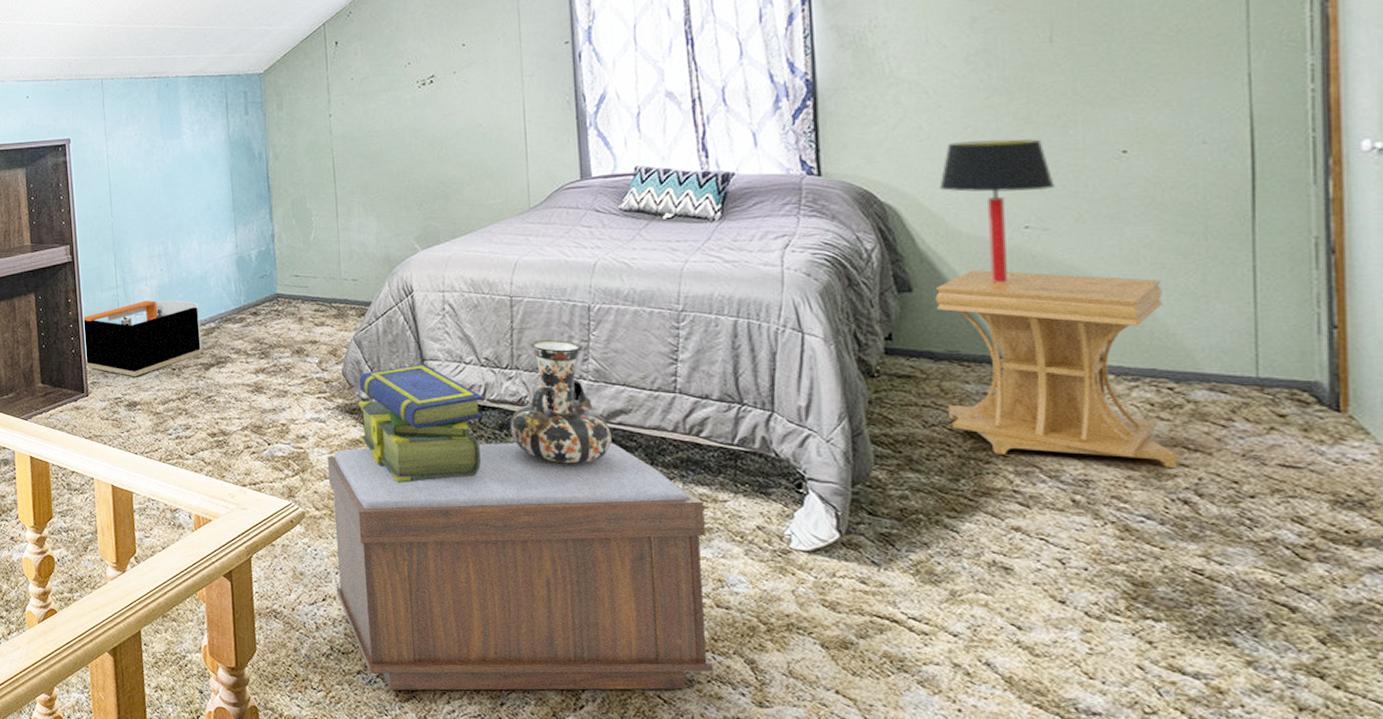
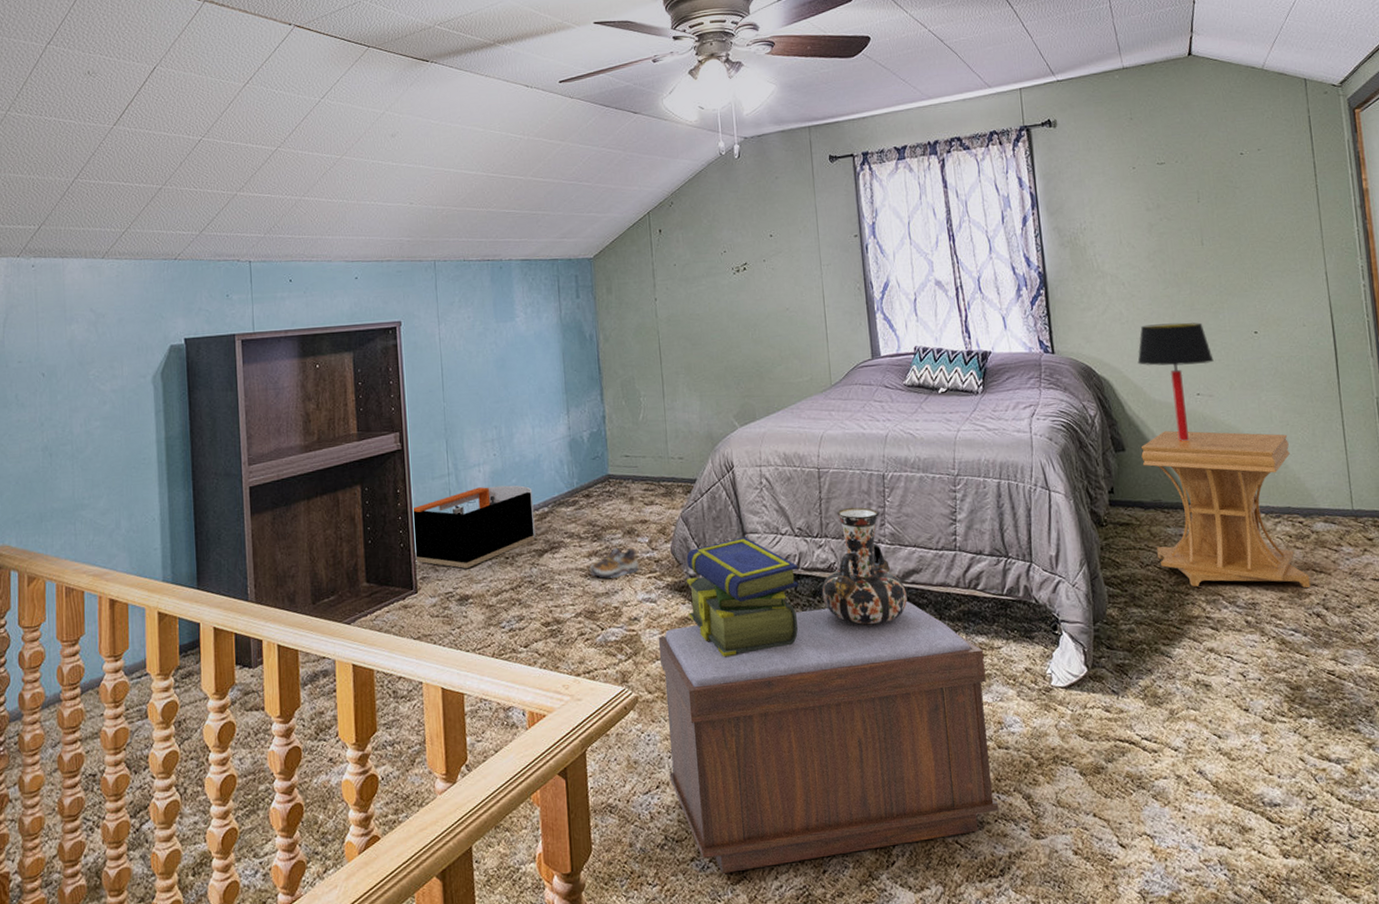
shoe: none [256,366,308,395] -> present [589,547,639,578]

